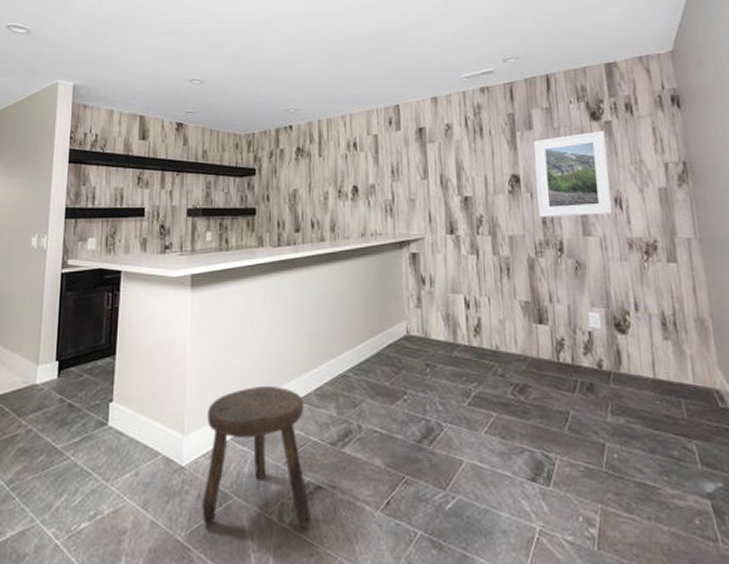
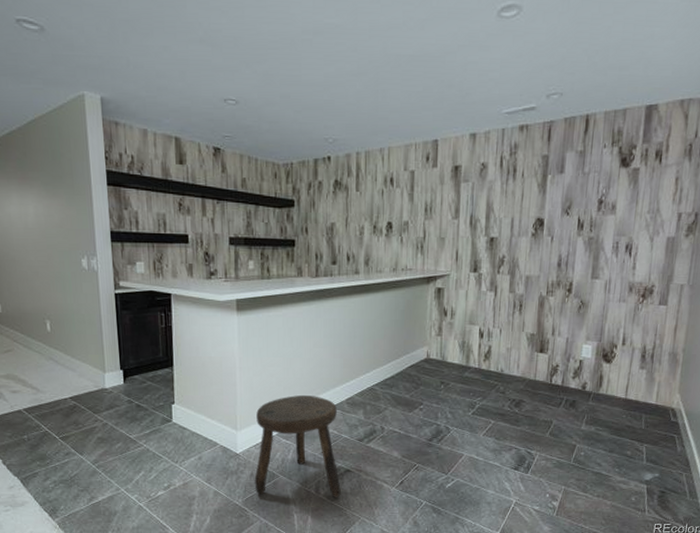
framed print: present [533,130,612,217] -> none [556,177,631,261]

